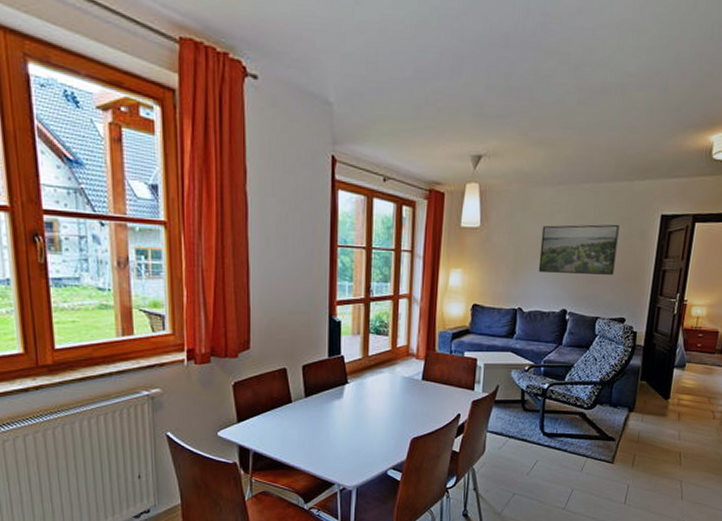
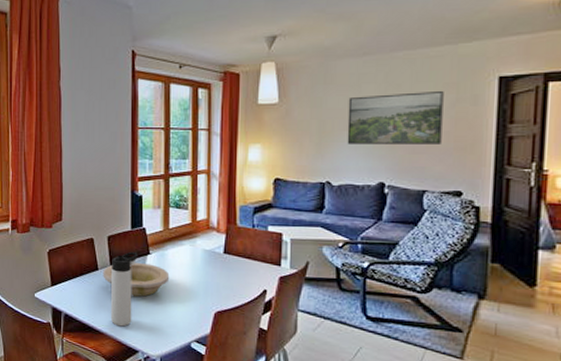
bowl: none [297,392,368,428] -> present [103,262,170,297]
thermos bottle: none [304,381,335,460] -> present [110,251,138,327]

